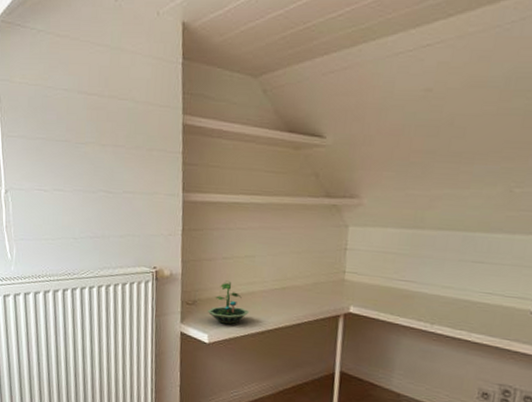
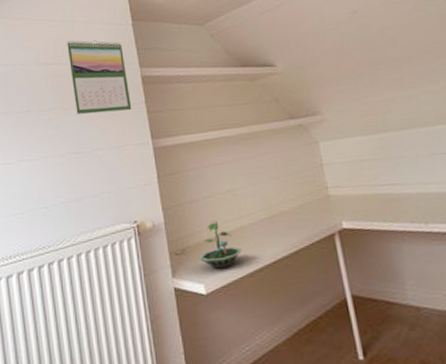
calendar: none [110,70,168,159] -> present [66,40,132,115]

